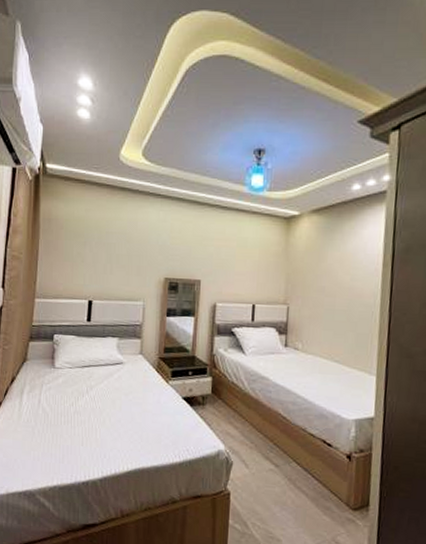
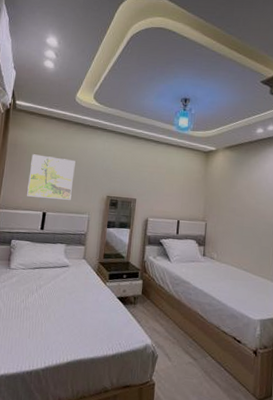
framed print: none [68,230,124,285] -> present [27,154,76,200]

